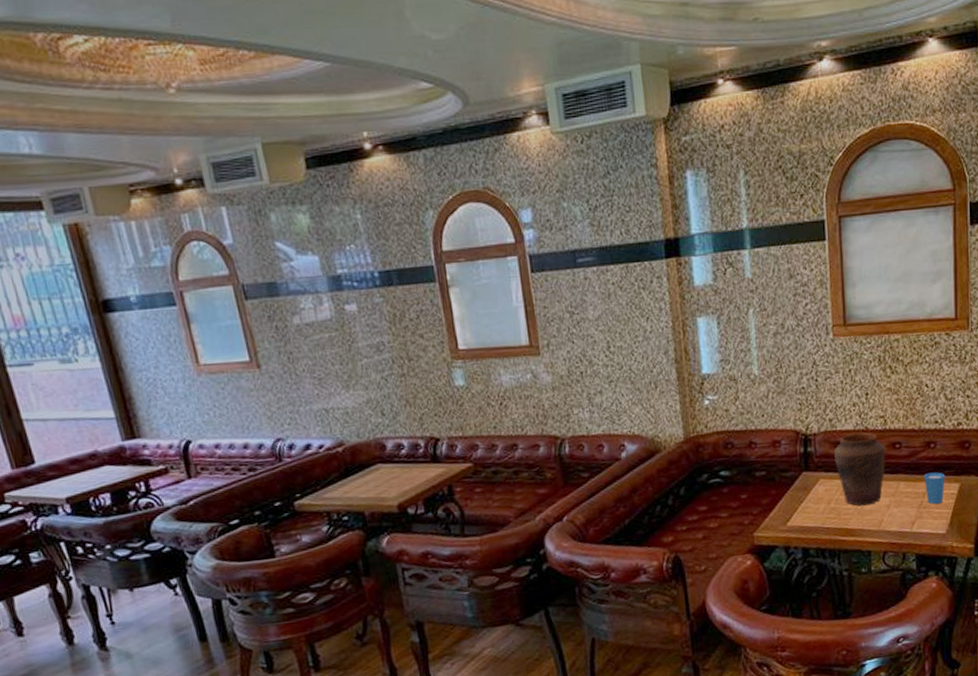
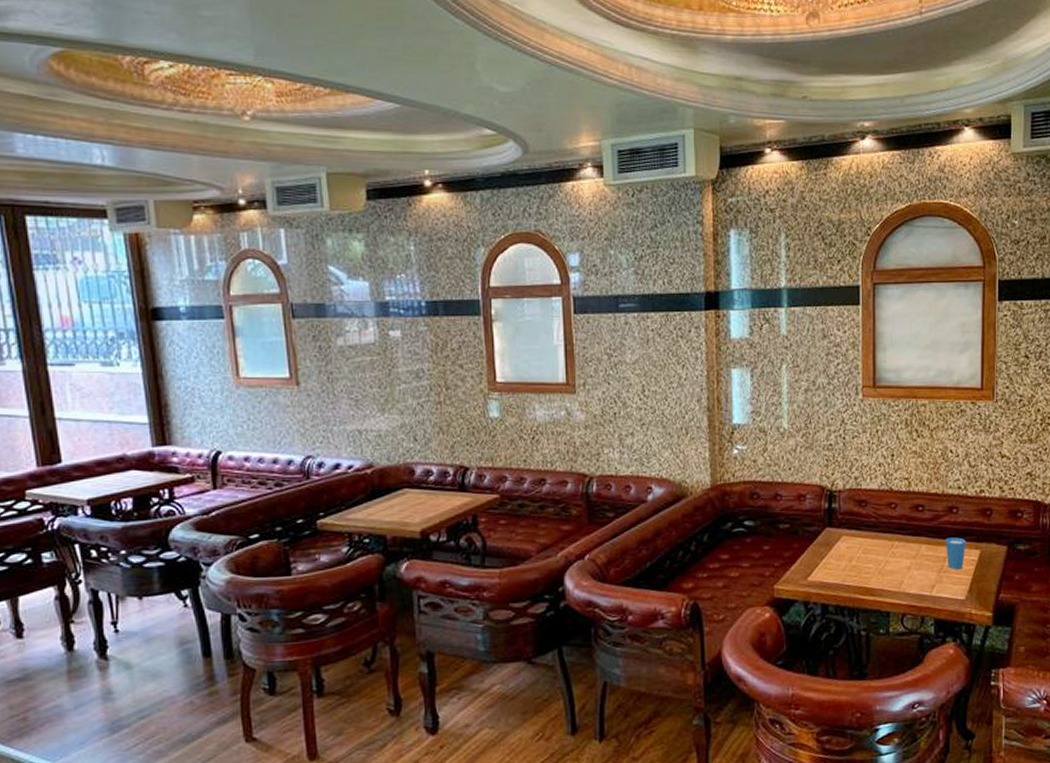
vase: present [834,432,886,506] -> none [858,492,909,566]

